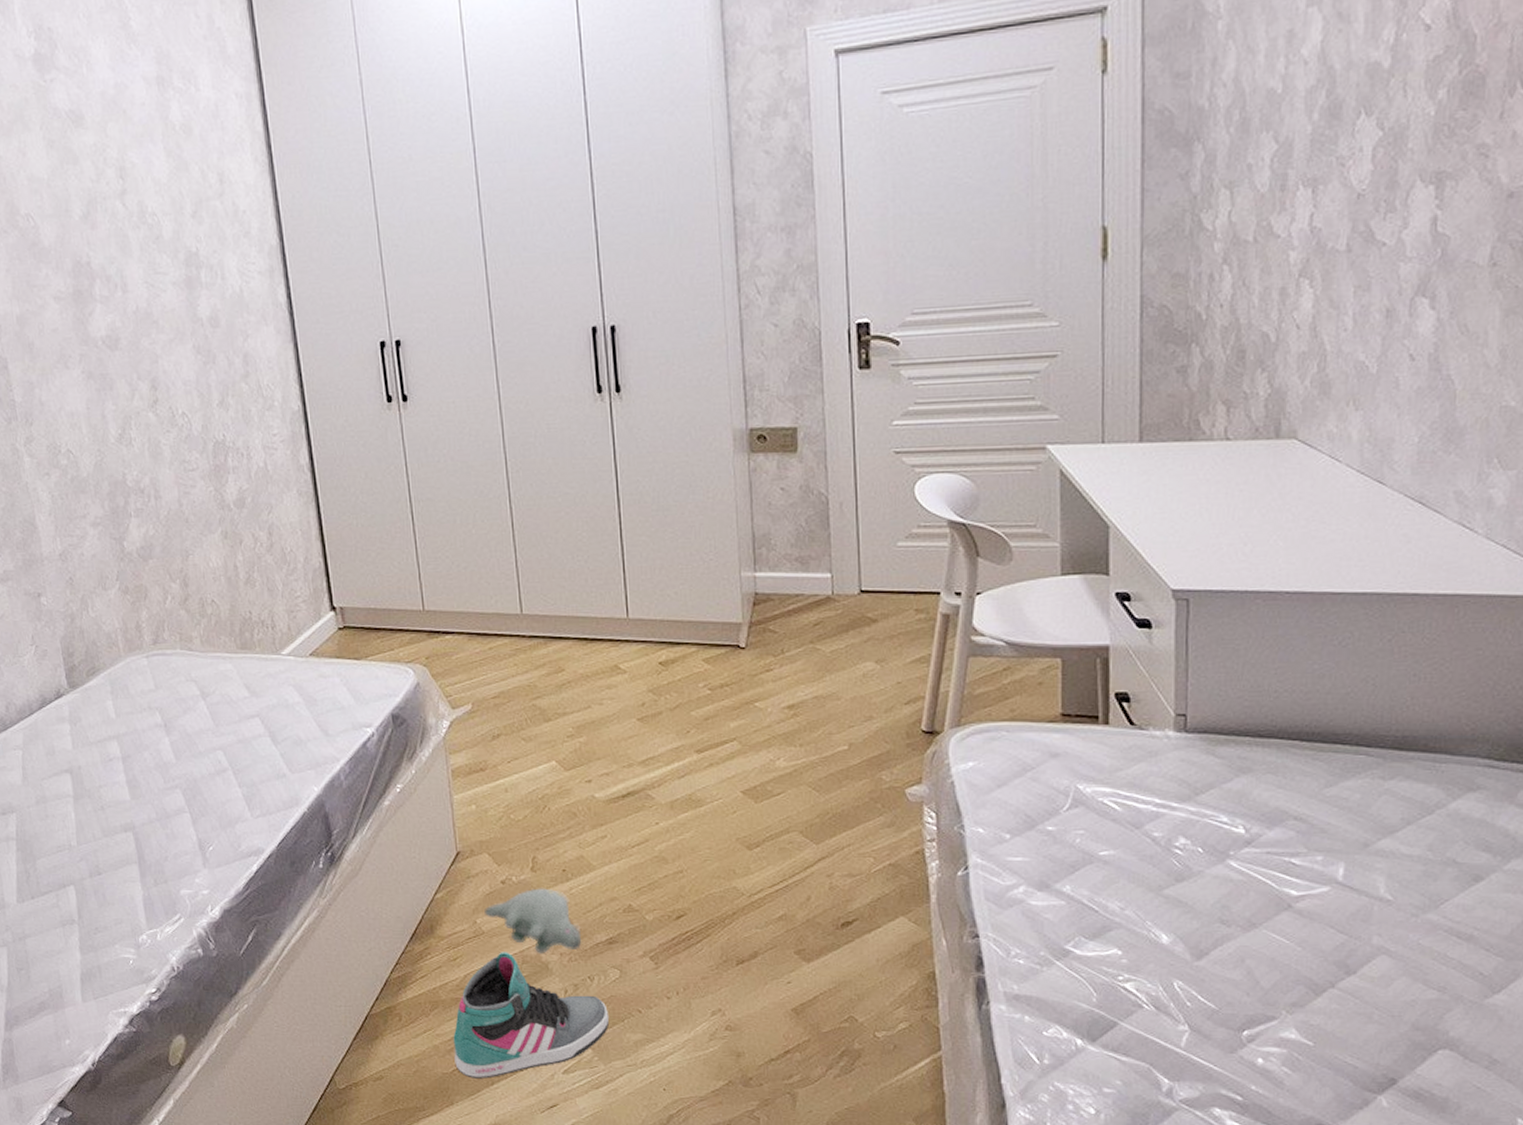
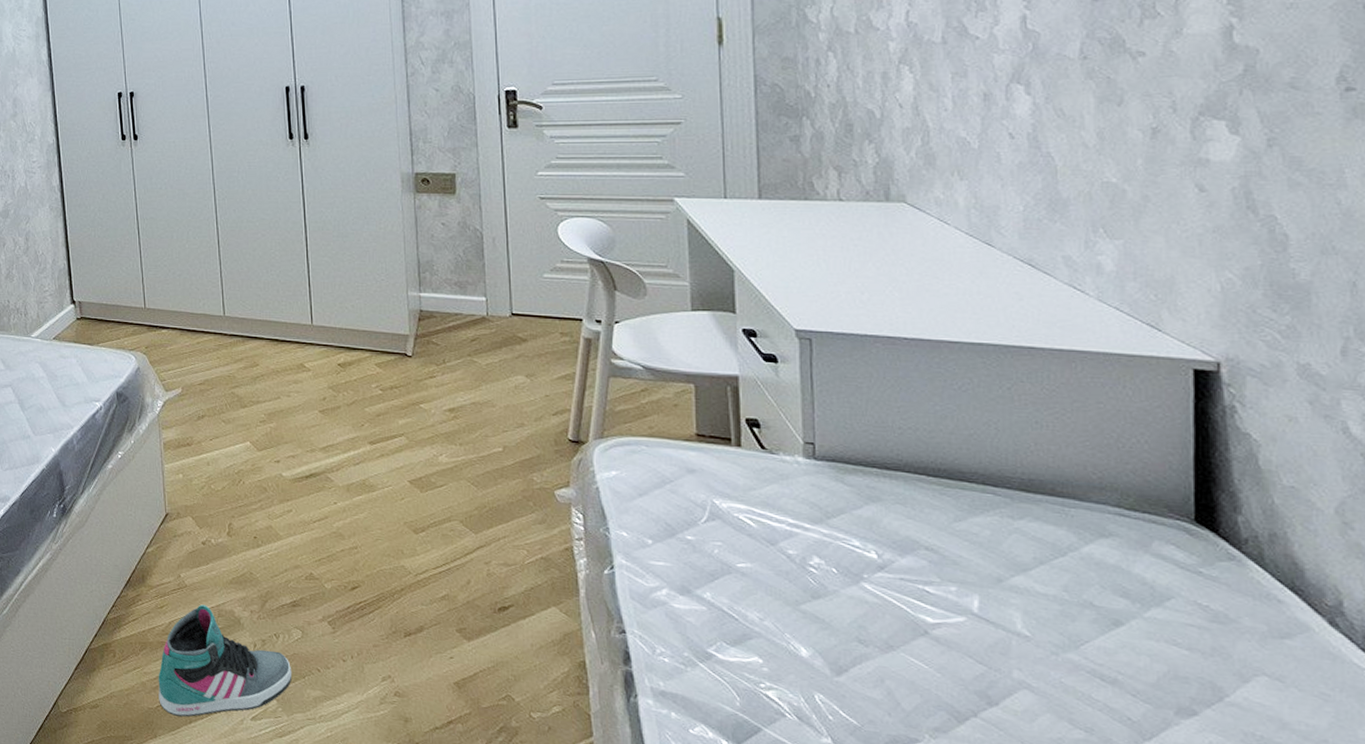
plush toy: present [485,888,582,953] -> none [188,551,270,609]

